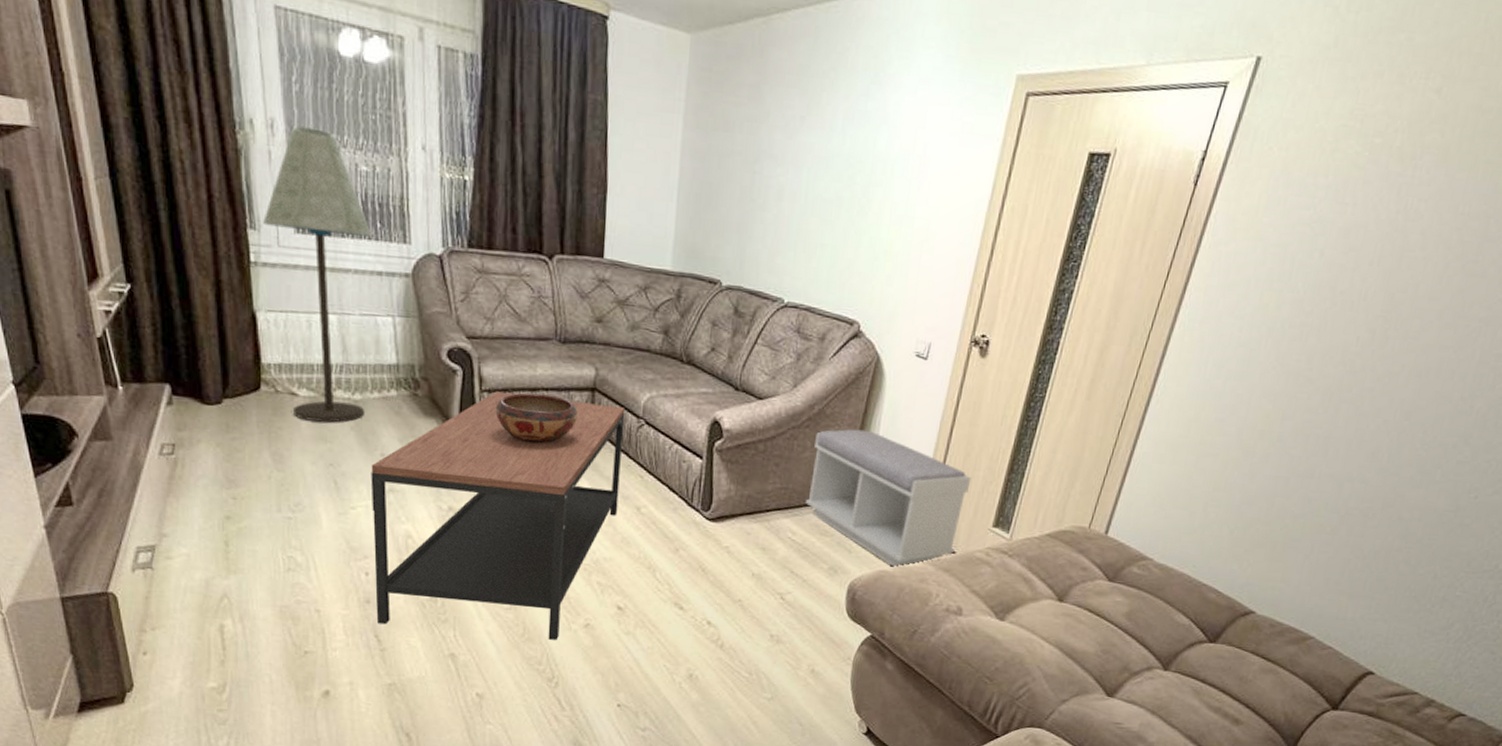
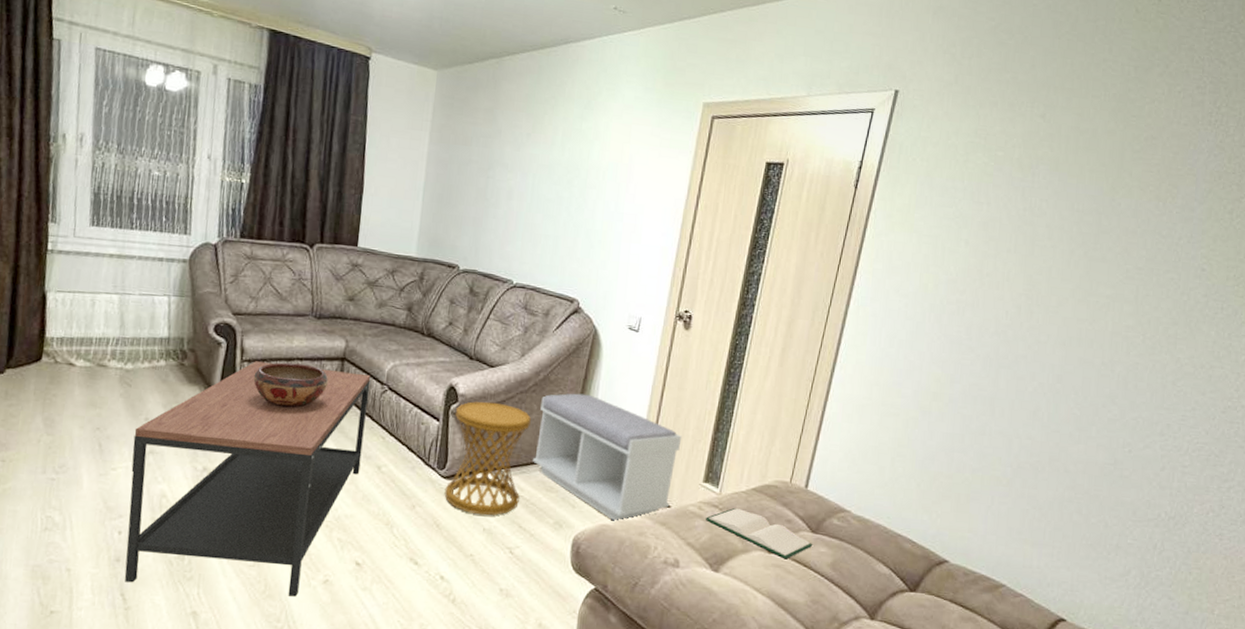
floor lamp: present [263,126,372,423] -> none [63,140,157,390]
side table: none [709,437,805,560] -> present [444,401,532,516]
hardback book: none [993,555,1108,609] -> present [706,508,812,560]

